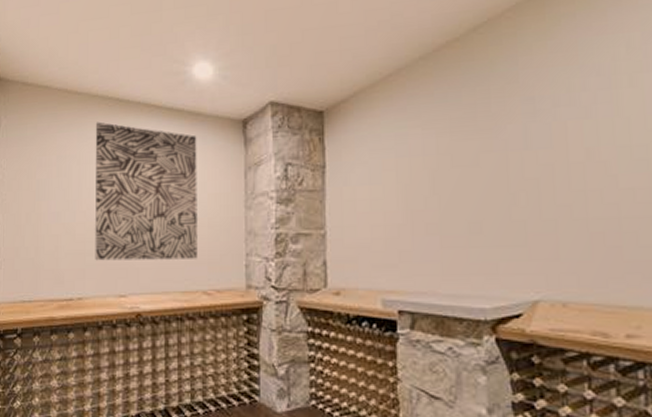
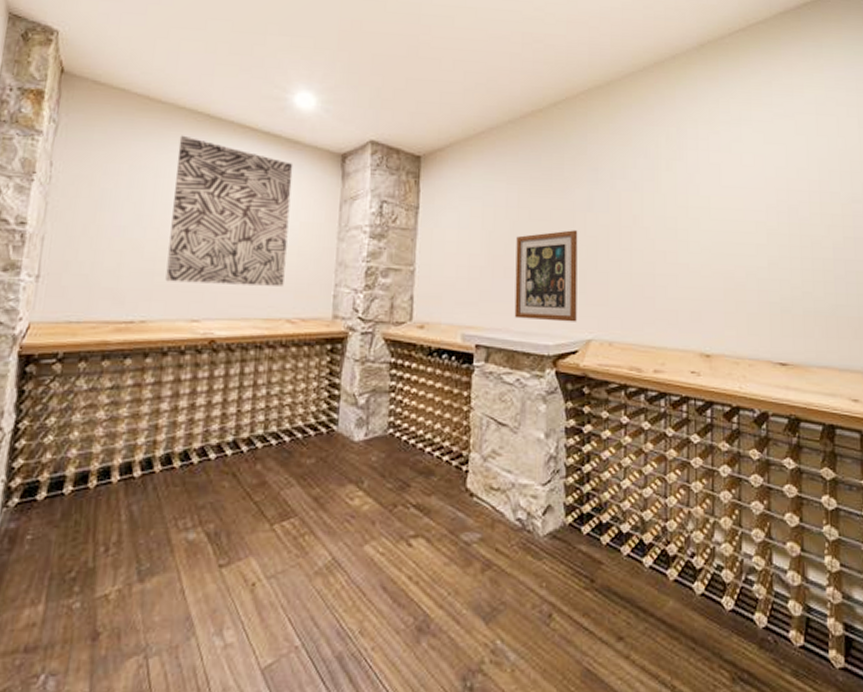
wall art: none [438,174,519,281] -> present [514,230,578,322]

